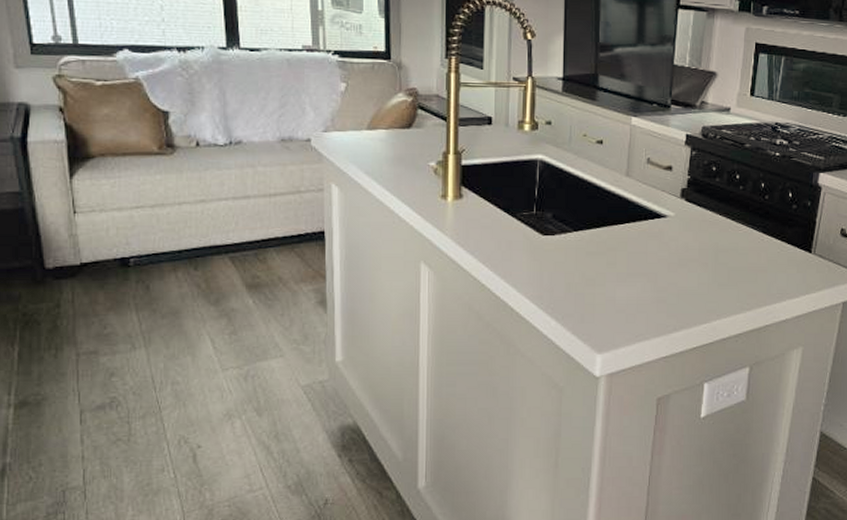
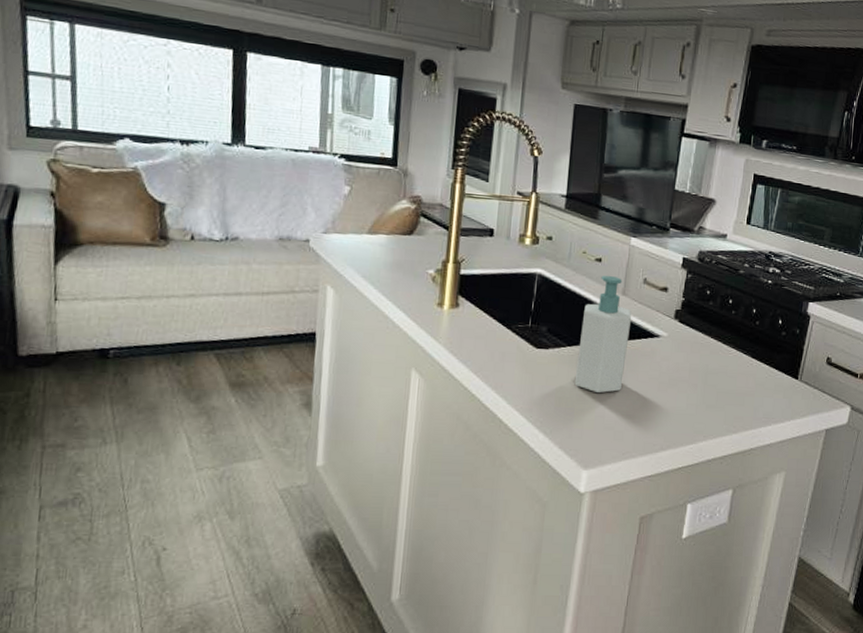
soap bottle: none [583,157,637,277] -> present [574,275,632,394]

